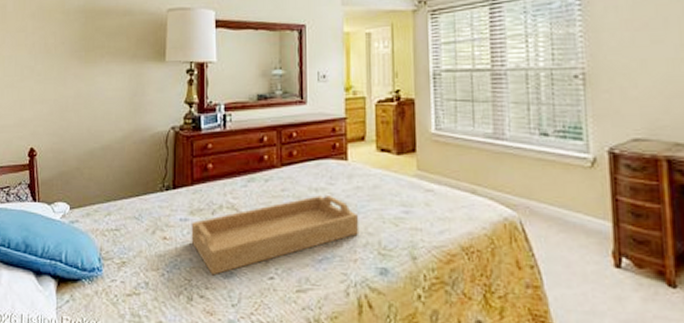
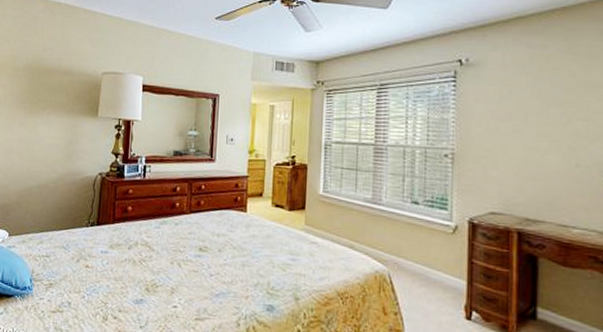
serving tray: present [191,196,360,276] -> none [109,240,253,301]

